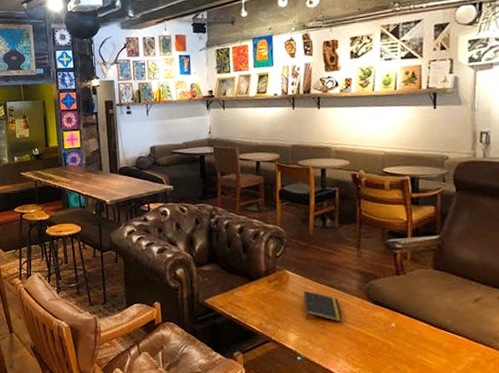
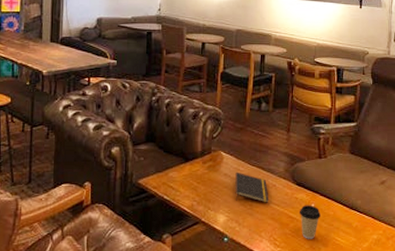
coffee cup: none [377,324,404,360] -> present [299,205,321,239]

